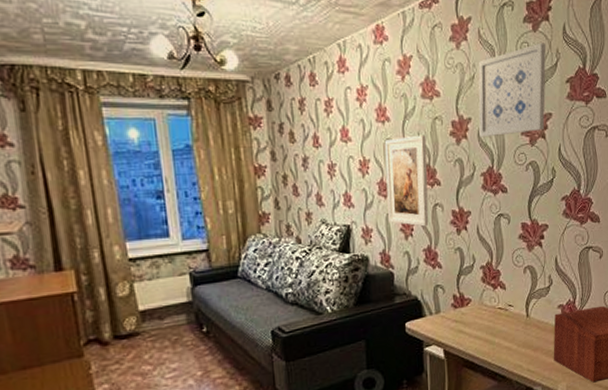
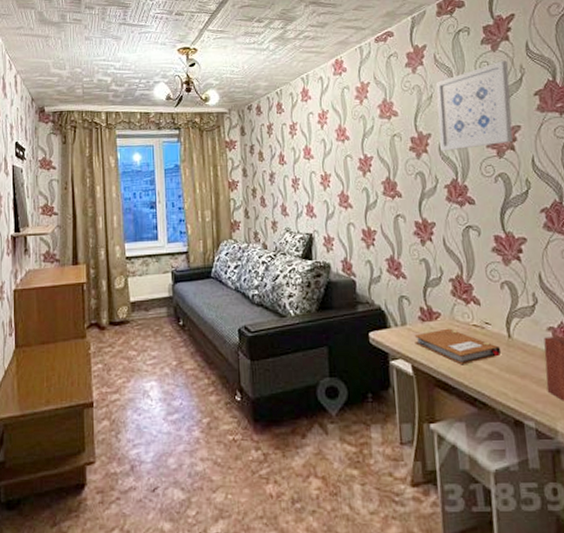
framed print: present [384,135,429,227] -> none [344,150,391,237]
notebook: none [447,312,520,345] -> present [414,328,502,365]

